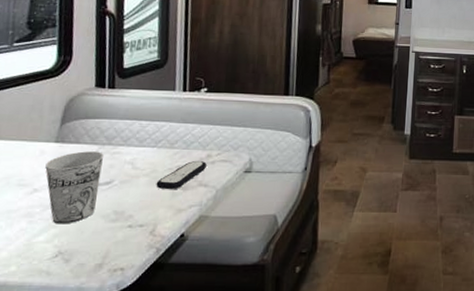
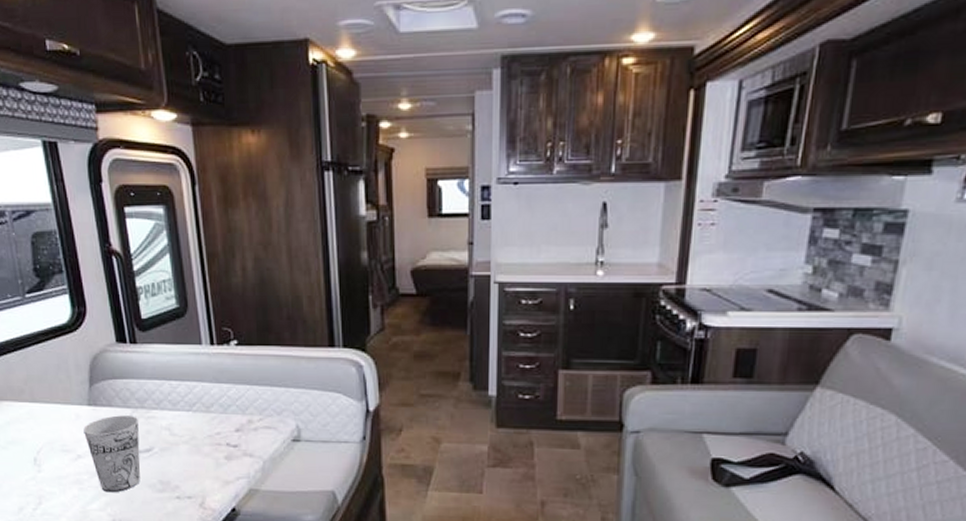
remote control: present [156,160,207,190] -> none [197,426,249,460]

